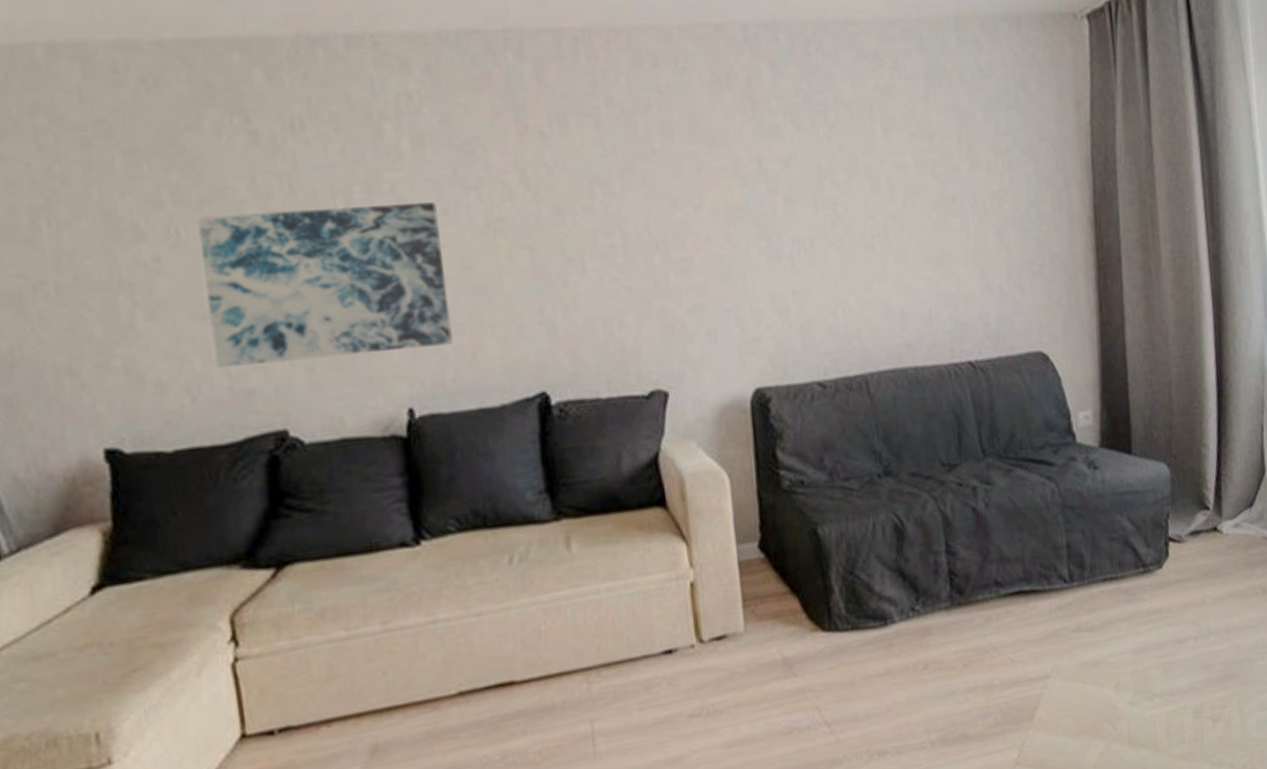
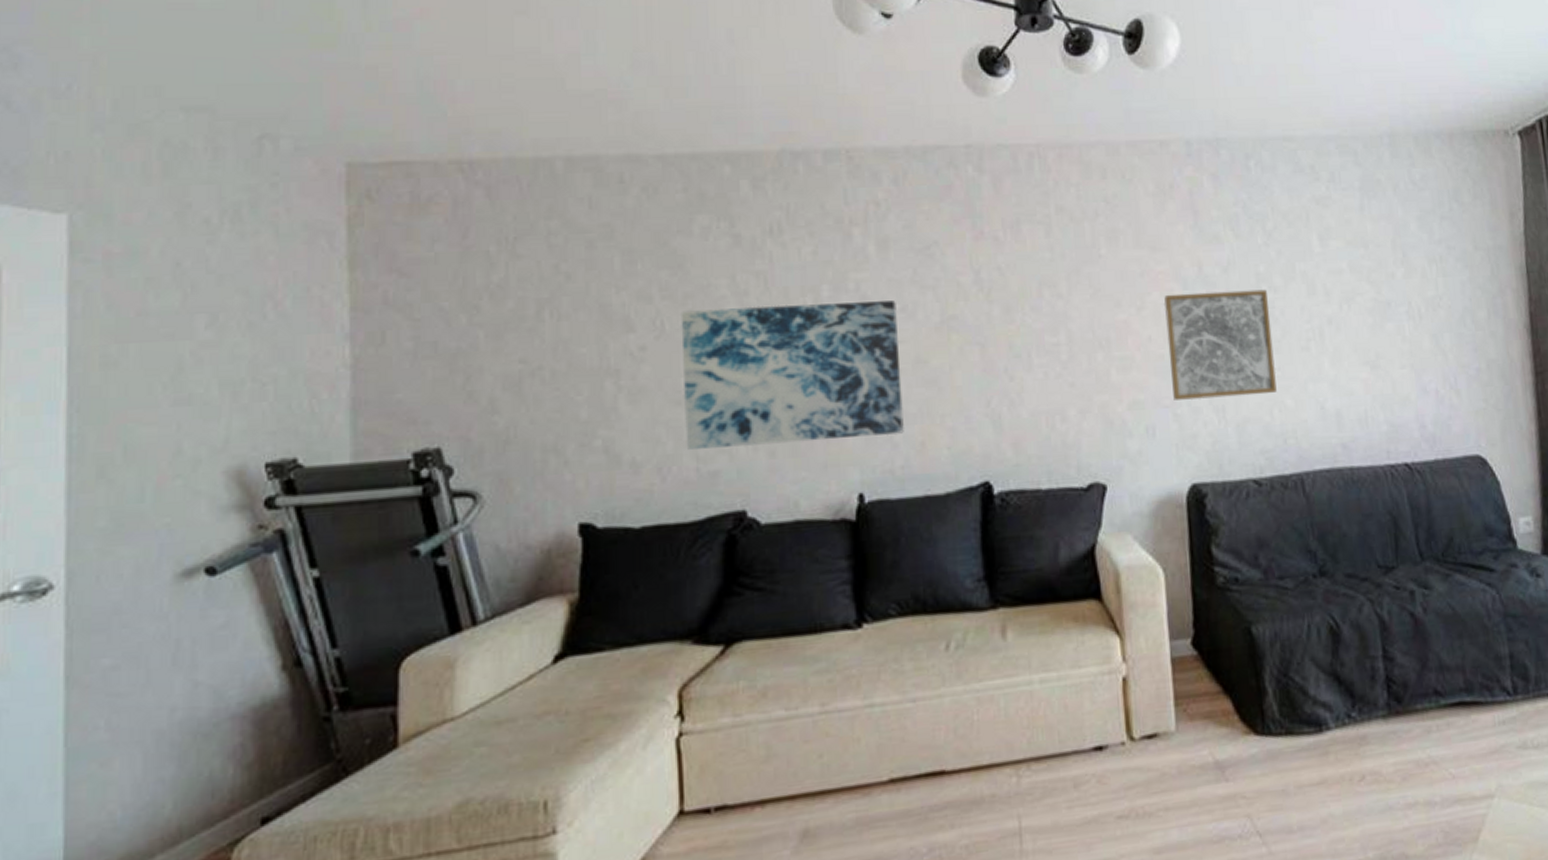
wall art: none [723,185,841,303] -> present [1164,289,1277,400]

